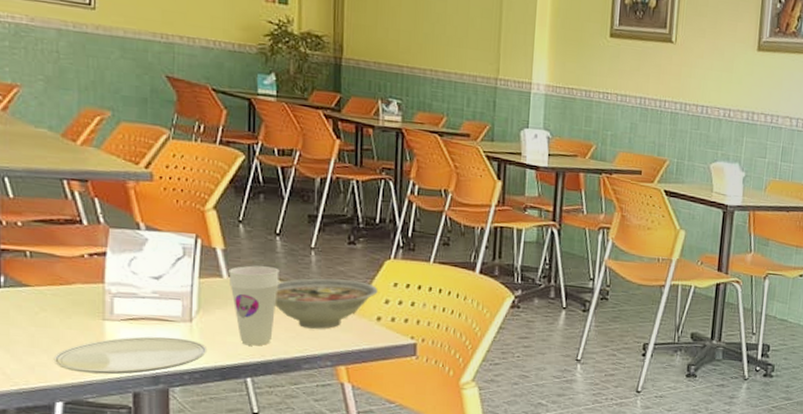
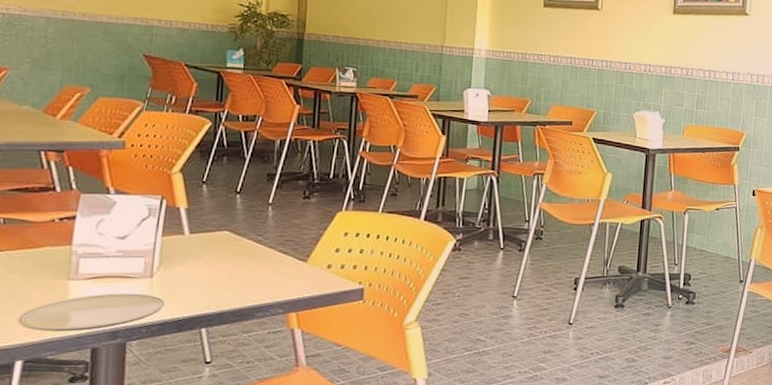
cup: present [228,265,280,346] -> none [190,222,238,298]
soup bowl: present [274,278,378,329] -> none [231,231,329,279]

